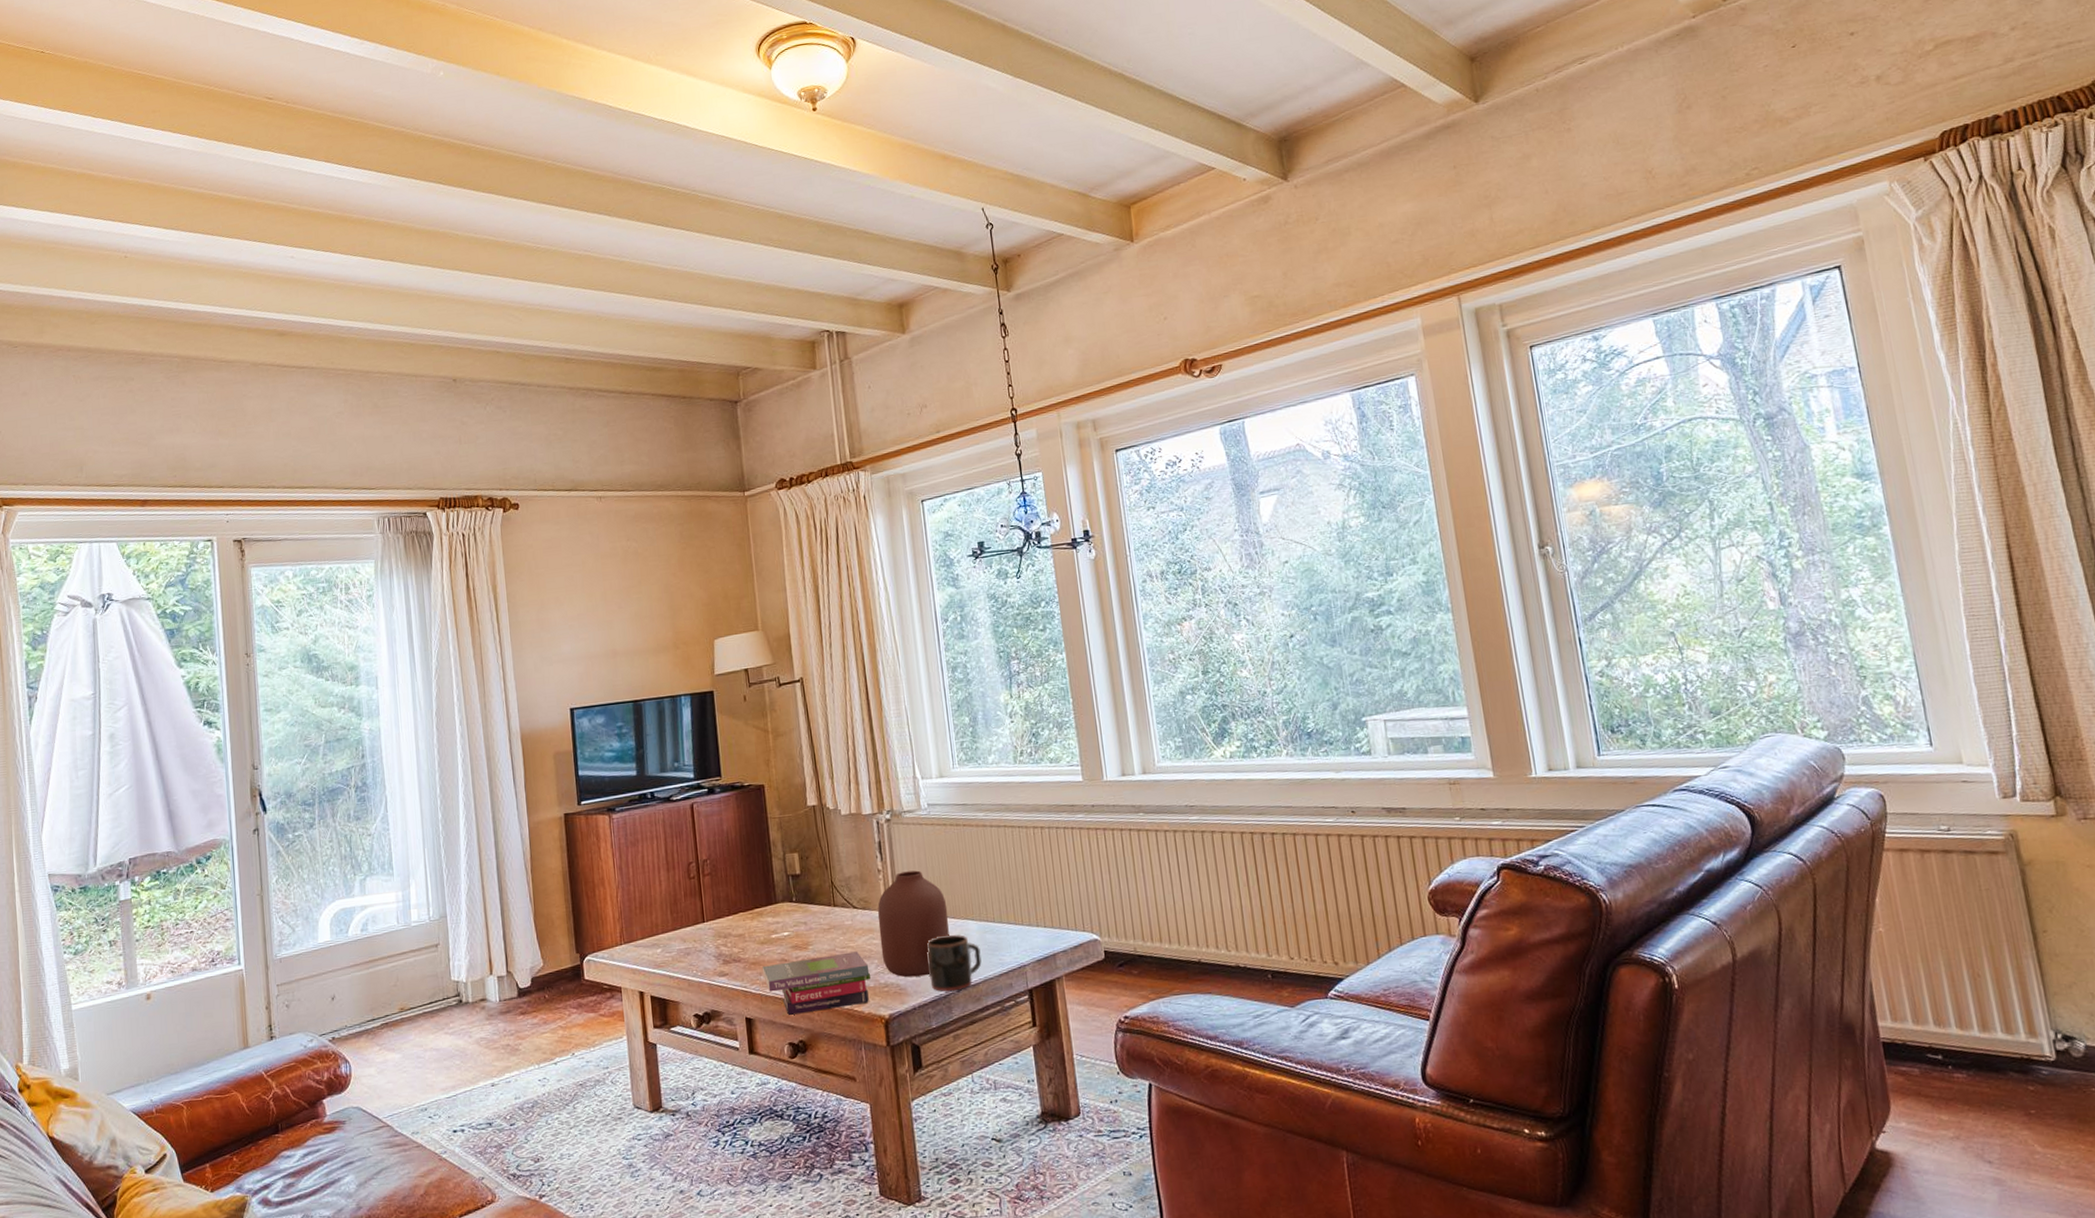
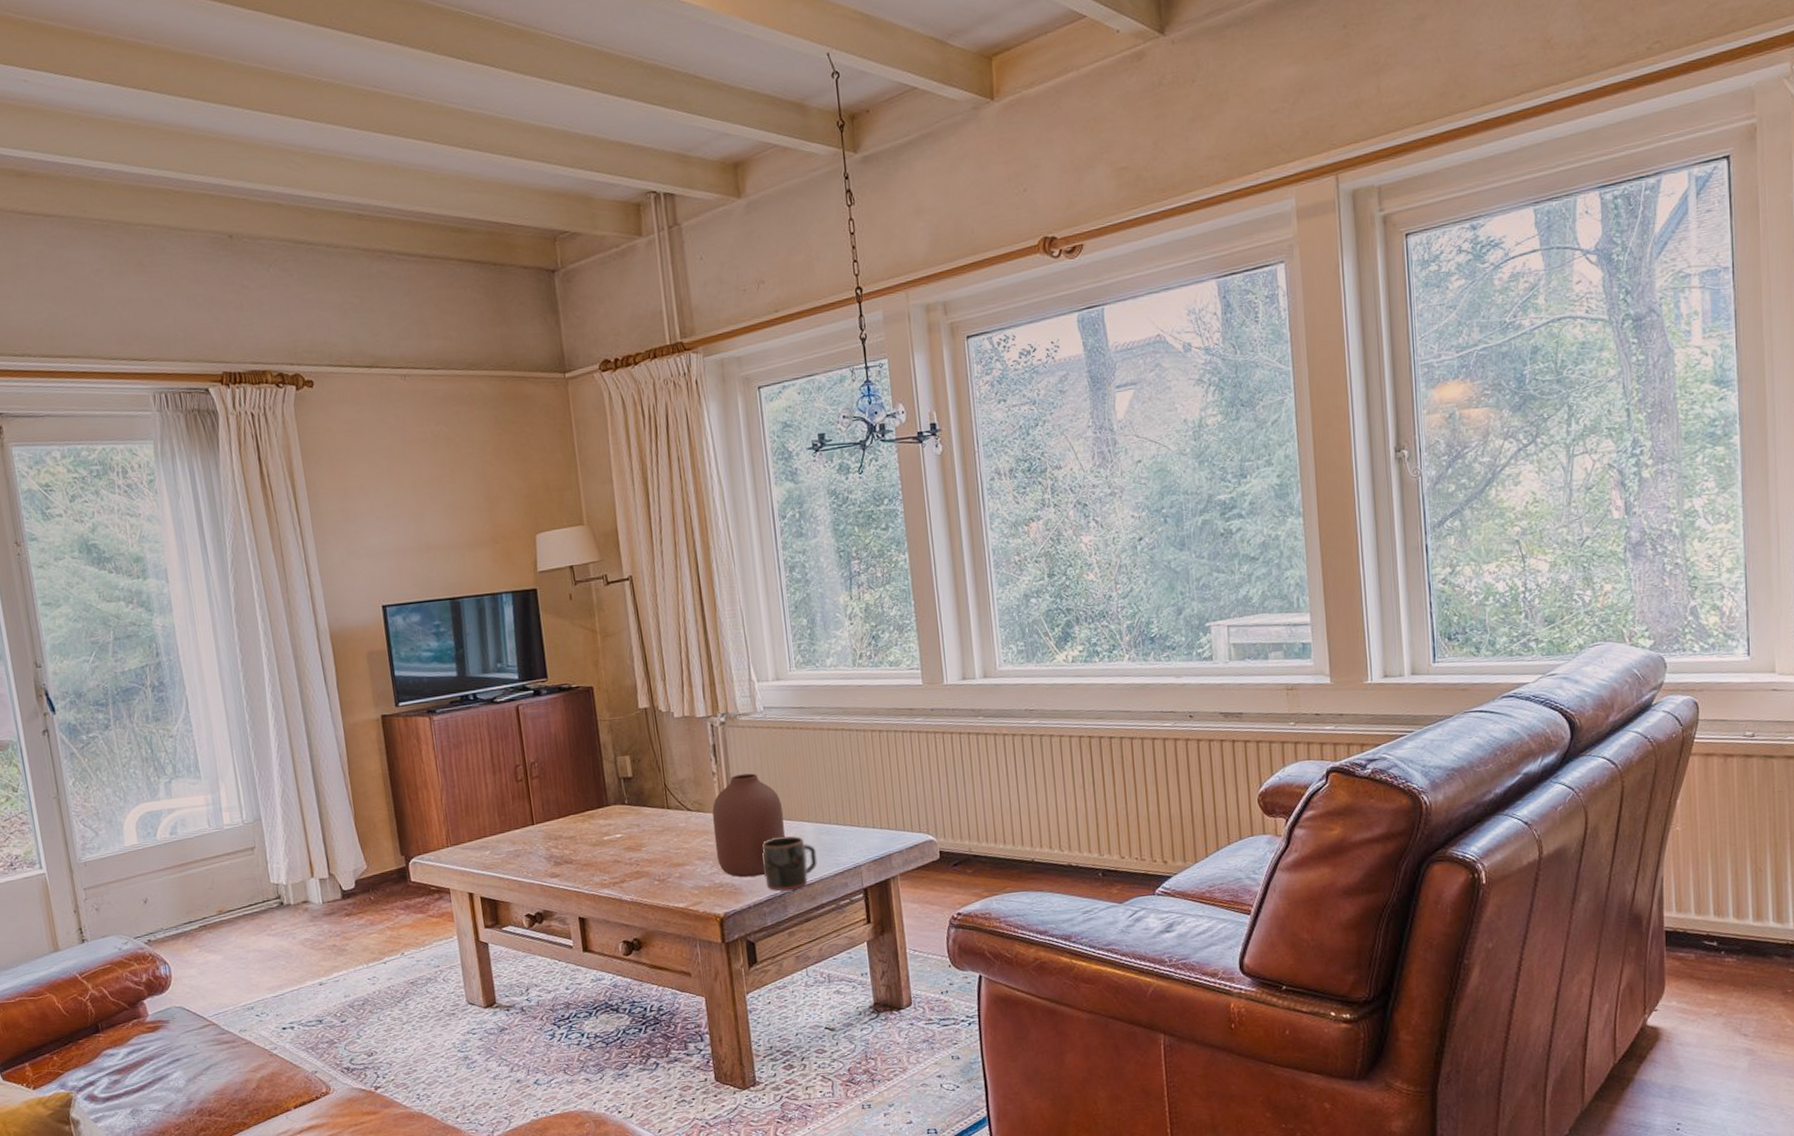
books: present [762,951,870,1015] -> none [595,853,705,914]

